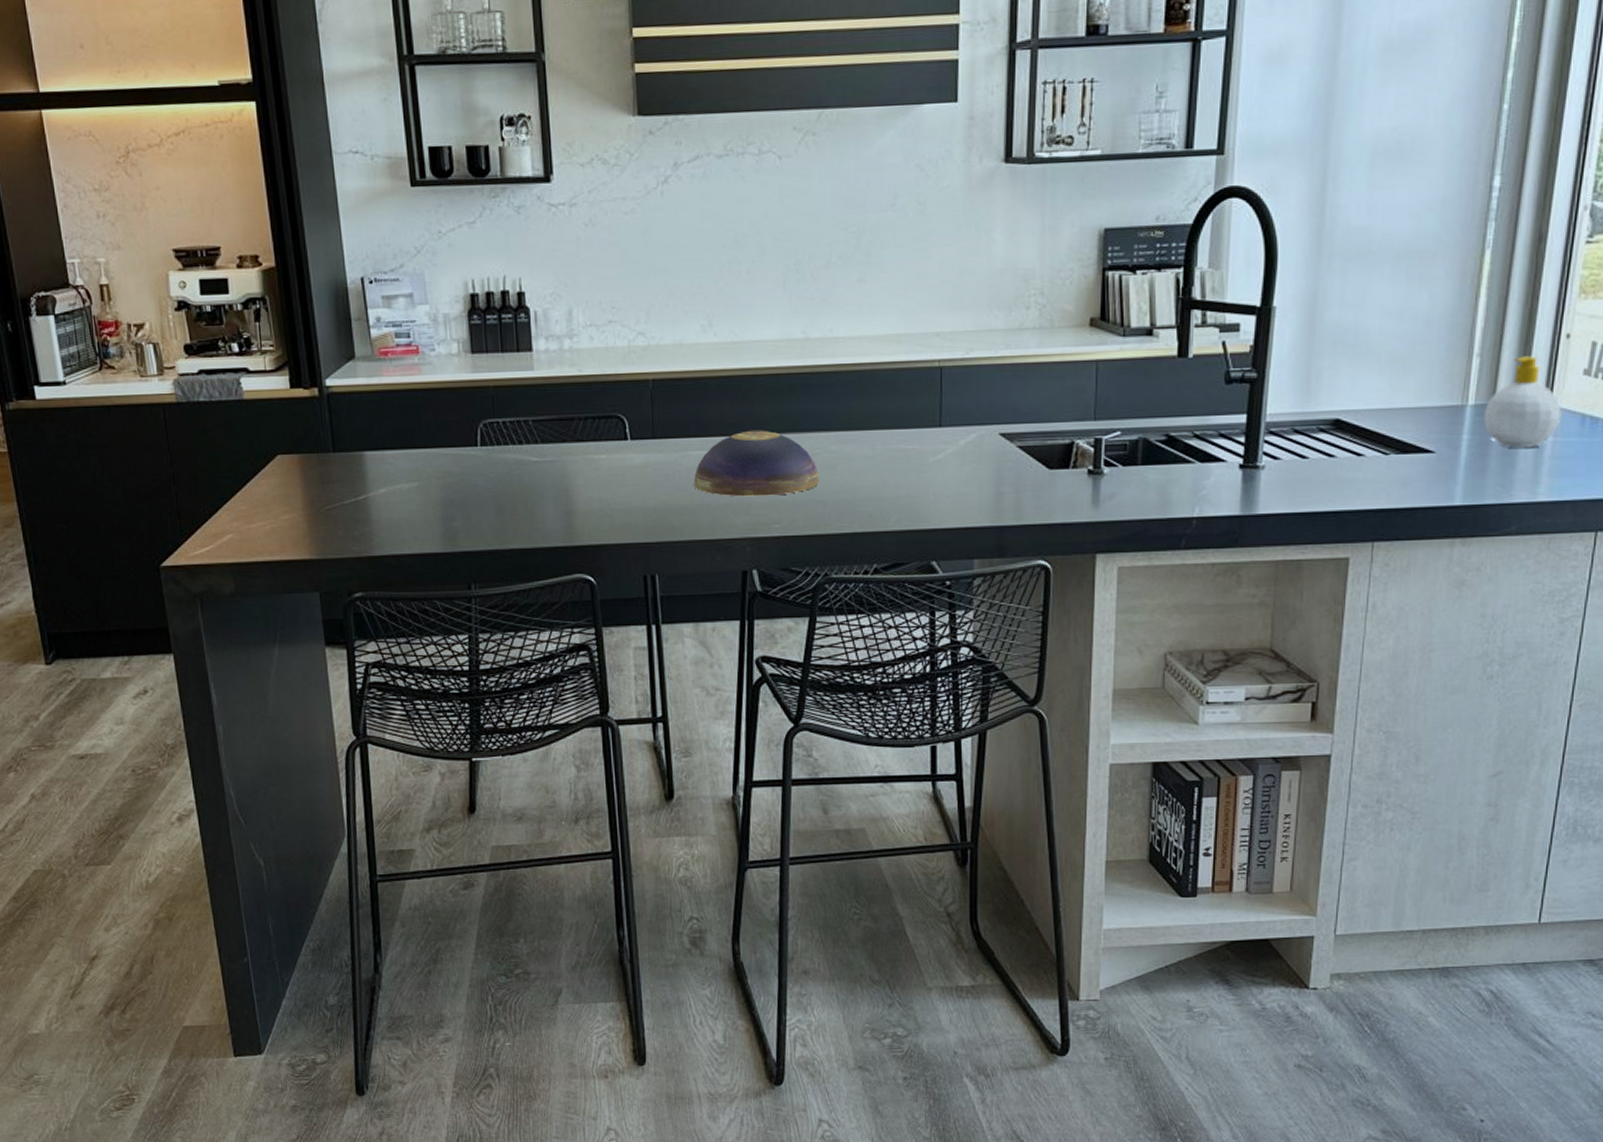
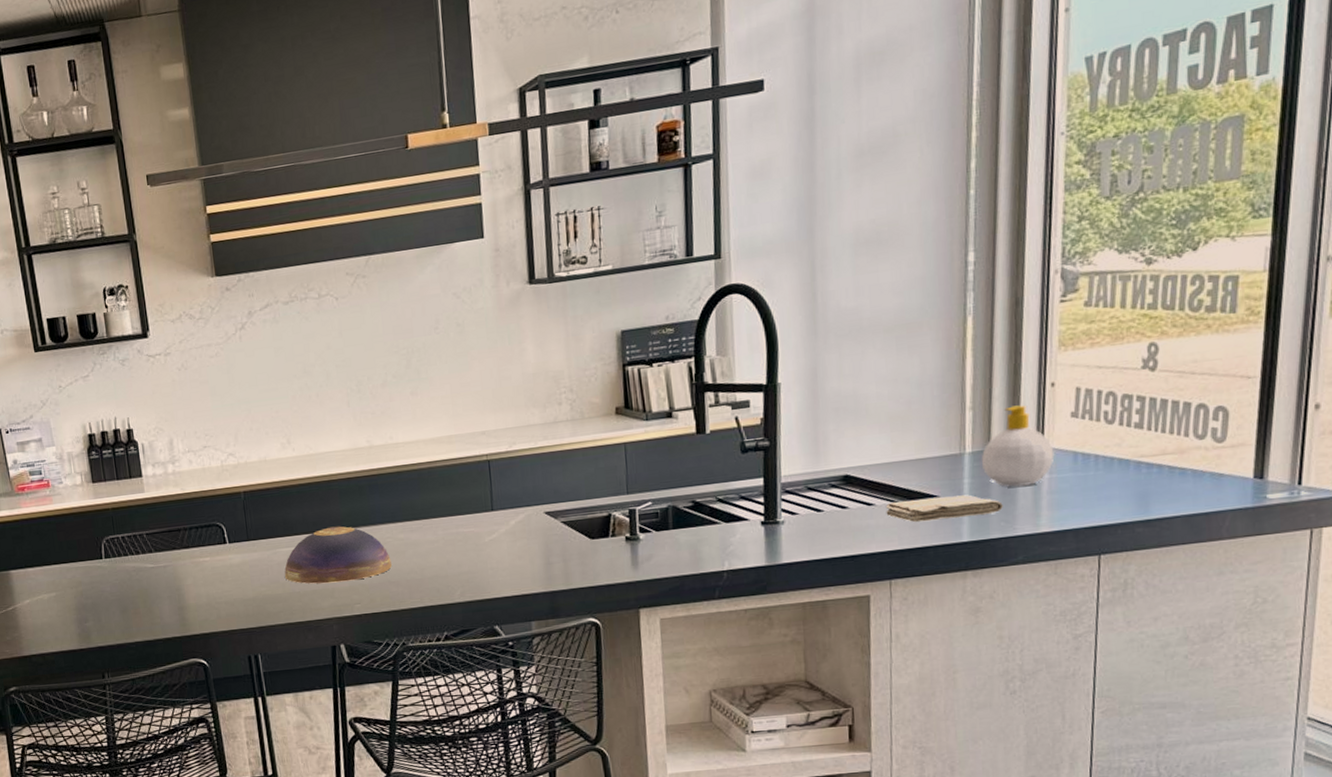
washcloth: none [1376,452,1501,479] -> present [885,495,1003,522]

